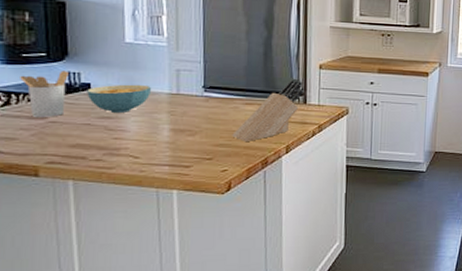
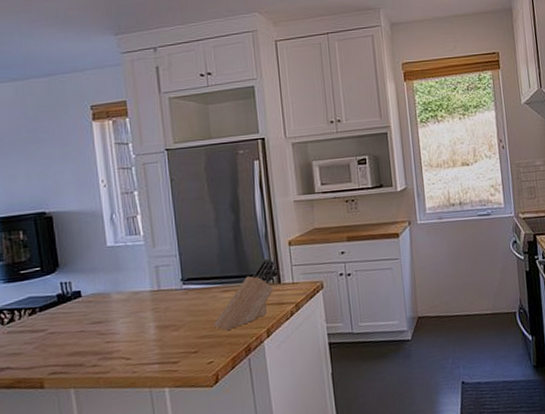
utensil holder: present [20,70,69,117] -> none [20,281,61,330]
cereal bowl: present [87,84,151,114] -> none [78,285,134,318]

